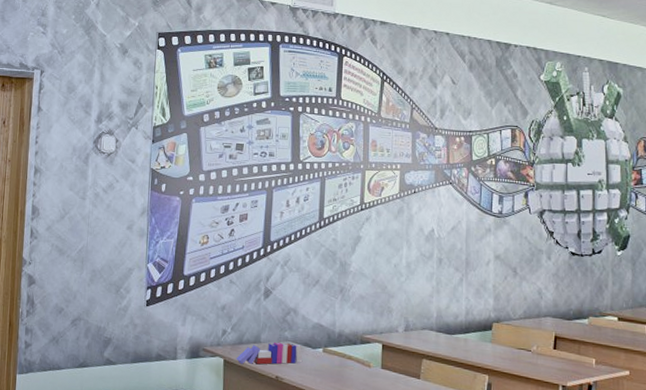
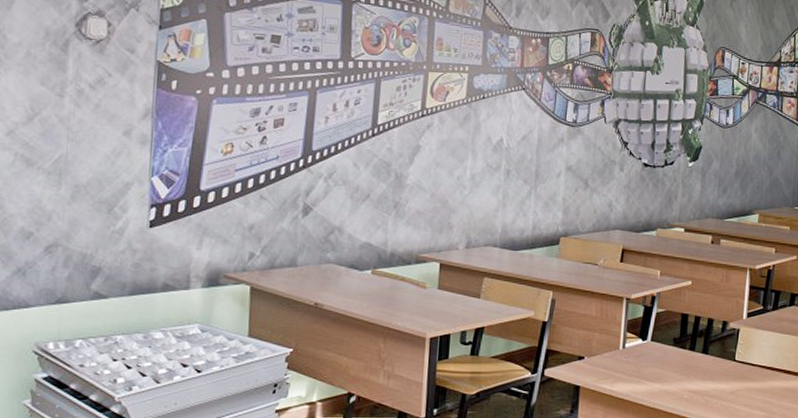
books: present [236,342,303,365] -> none [266,264,348,292]

